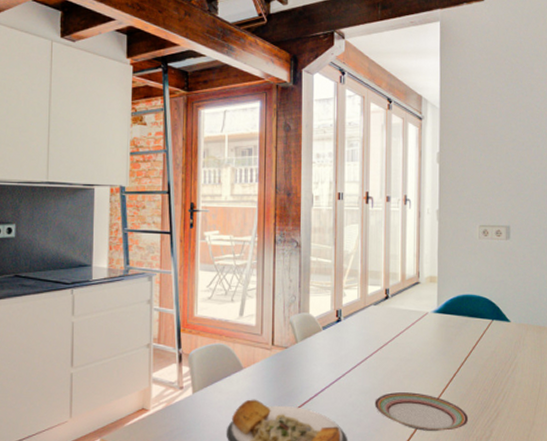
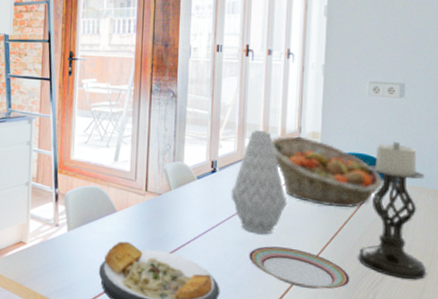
vase: none [356,277,409,381] -> present [231,130,287,235]
fruit basket: none [393,281,495,348] -> present [272,137,383,208]
candle holder: none [475,282,536,413] -> present [358,141,427,279]

